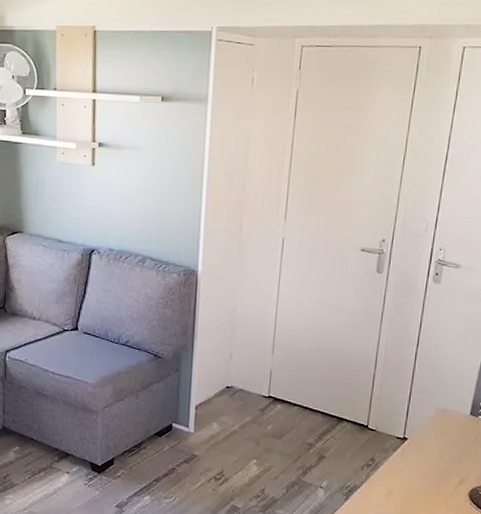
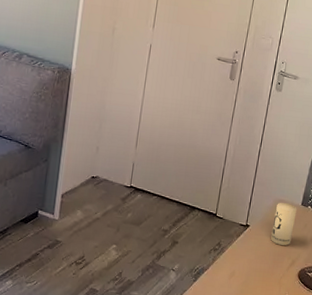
candle: none [434,411,465,461] -> present [271,202,297,246]

